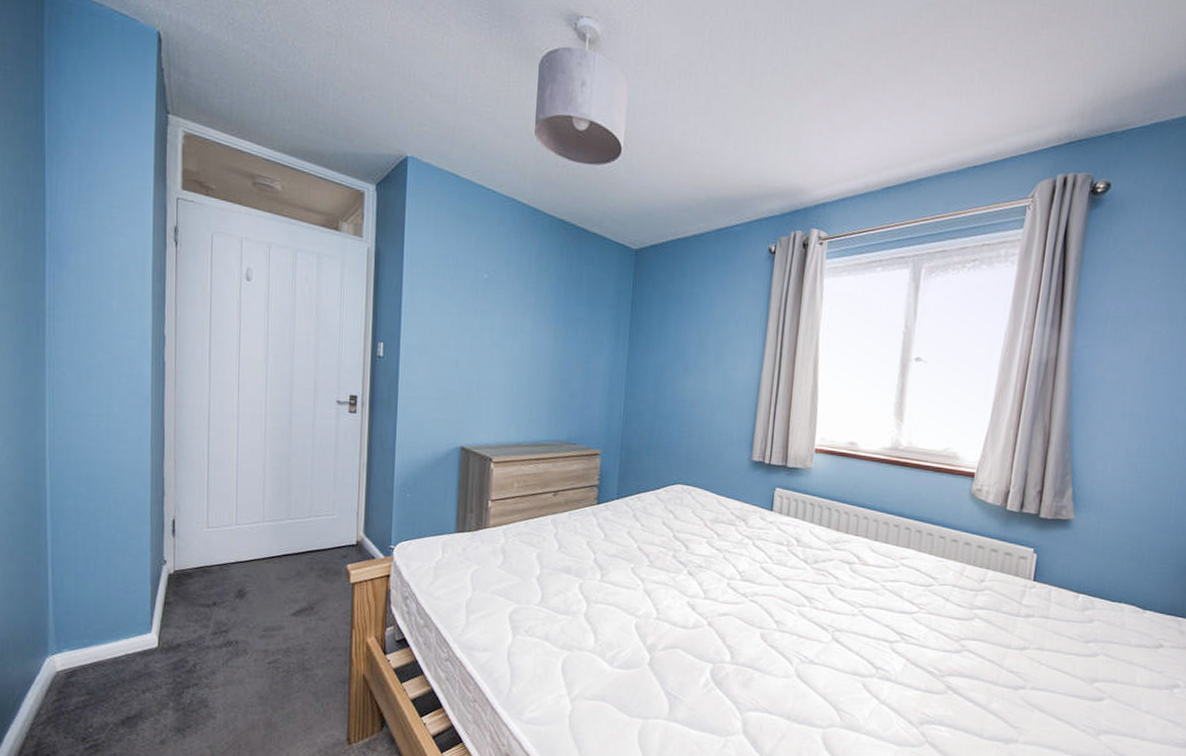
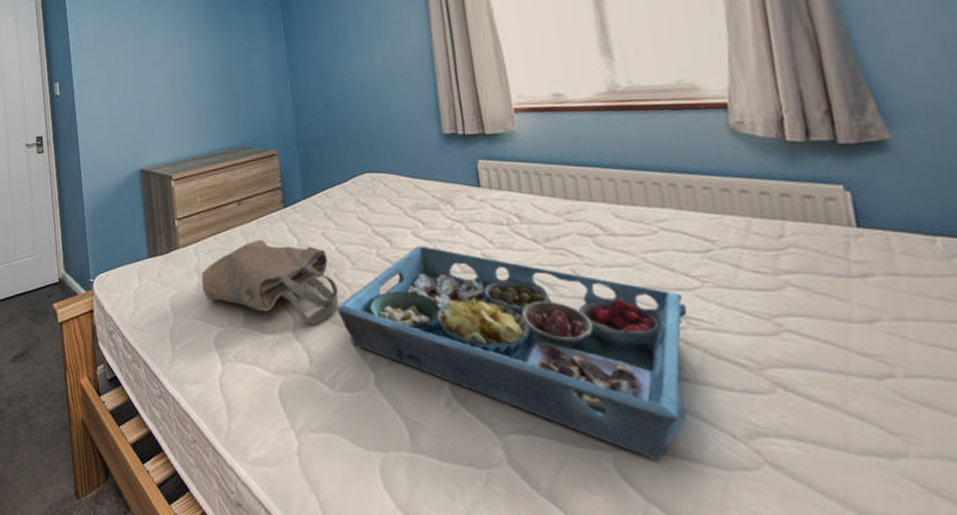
tote bag: none [505,529,633,611] -> present [201,239,338,326]
serving tray: none [628,553,904,737] -> present [337,245,688,461]

